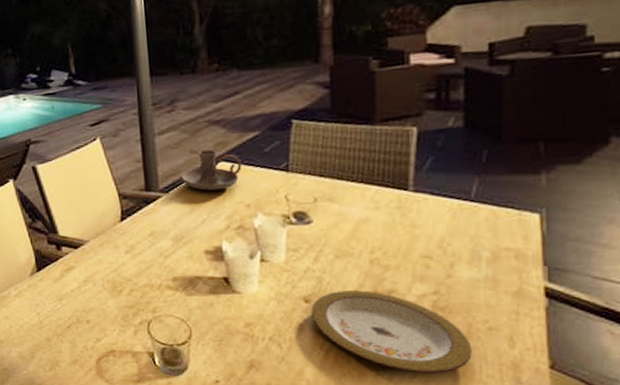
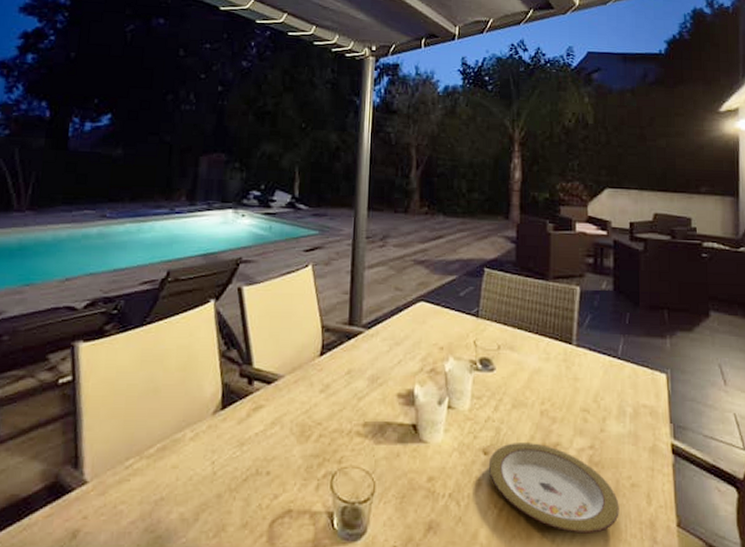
candle holder: present [181,149,242,191] -> none [384,288,439,330]

